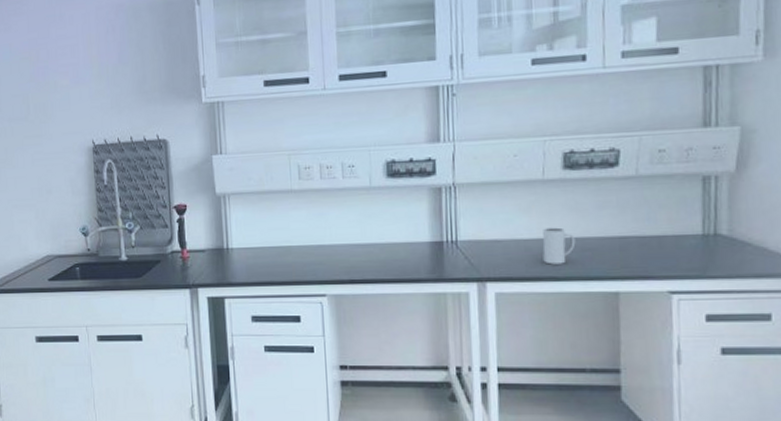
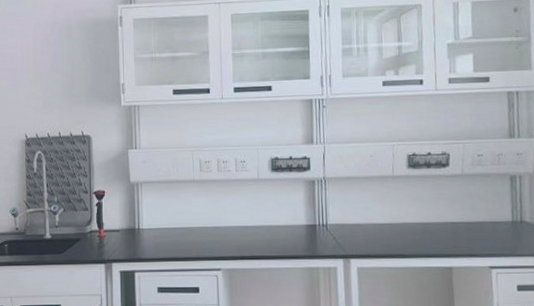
mug: present [542,227,576,265] -> none [393,214,419,245]

